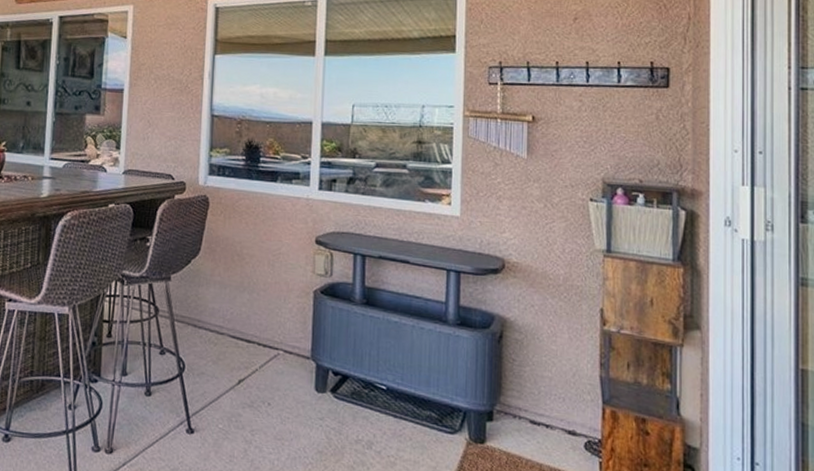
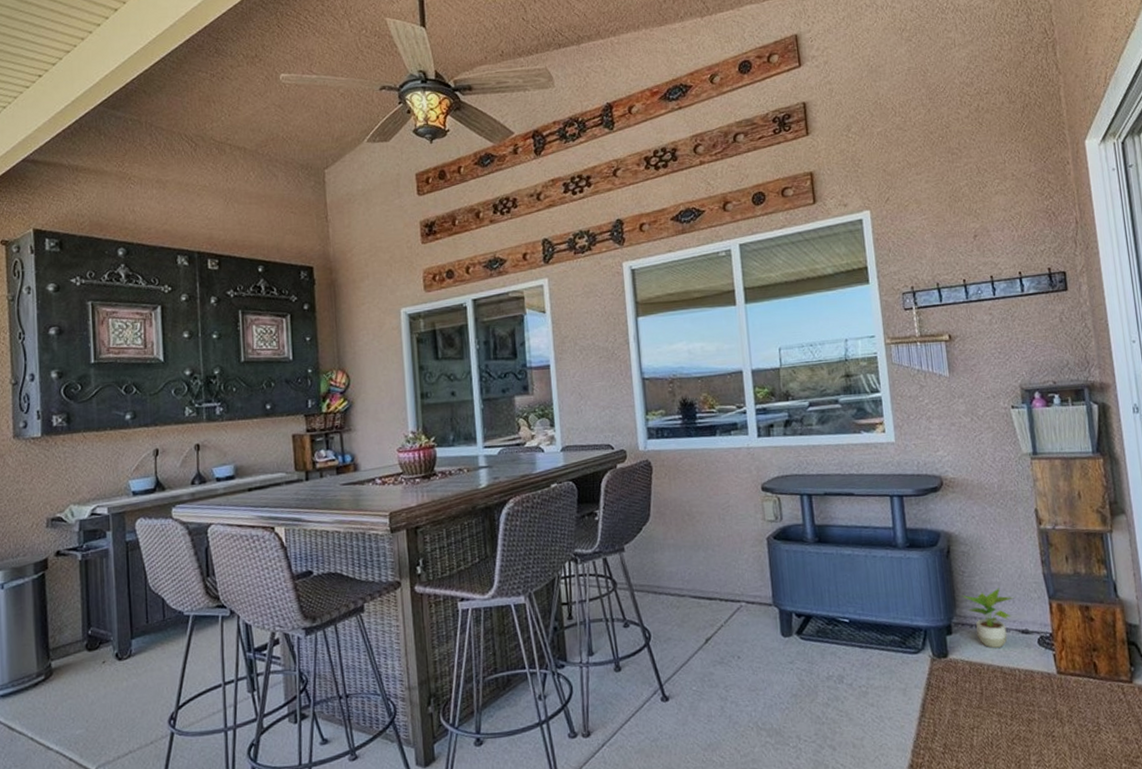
potted plant: none [509,382,565,445] -> present [962,588,1014,649]

